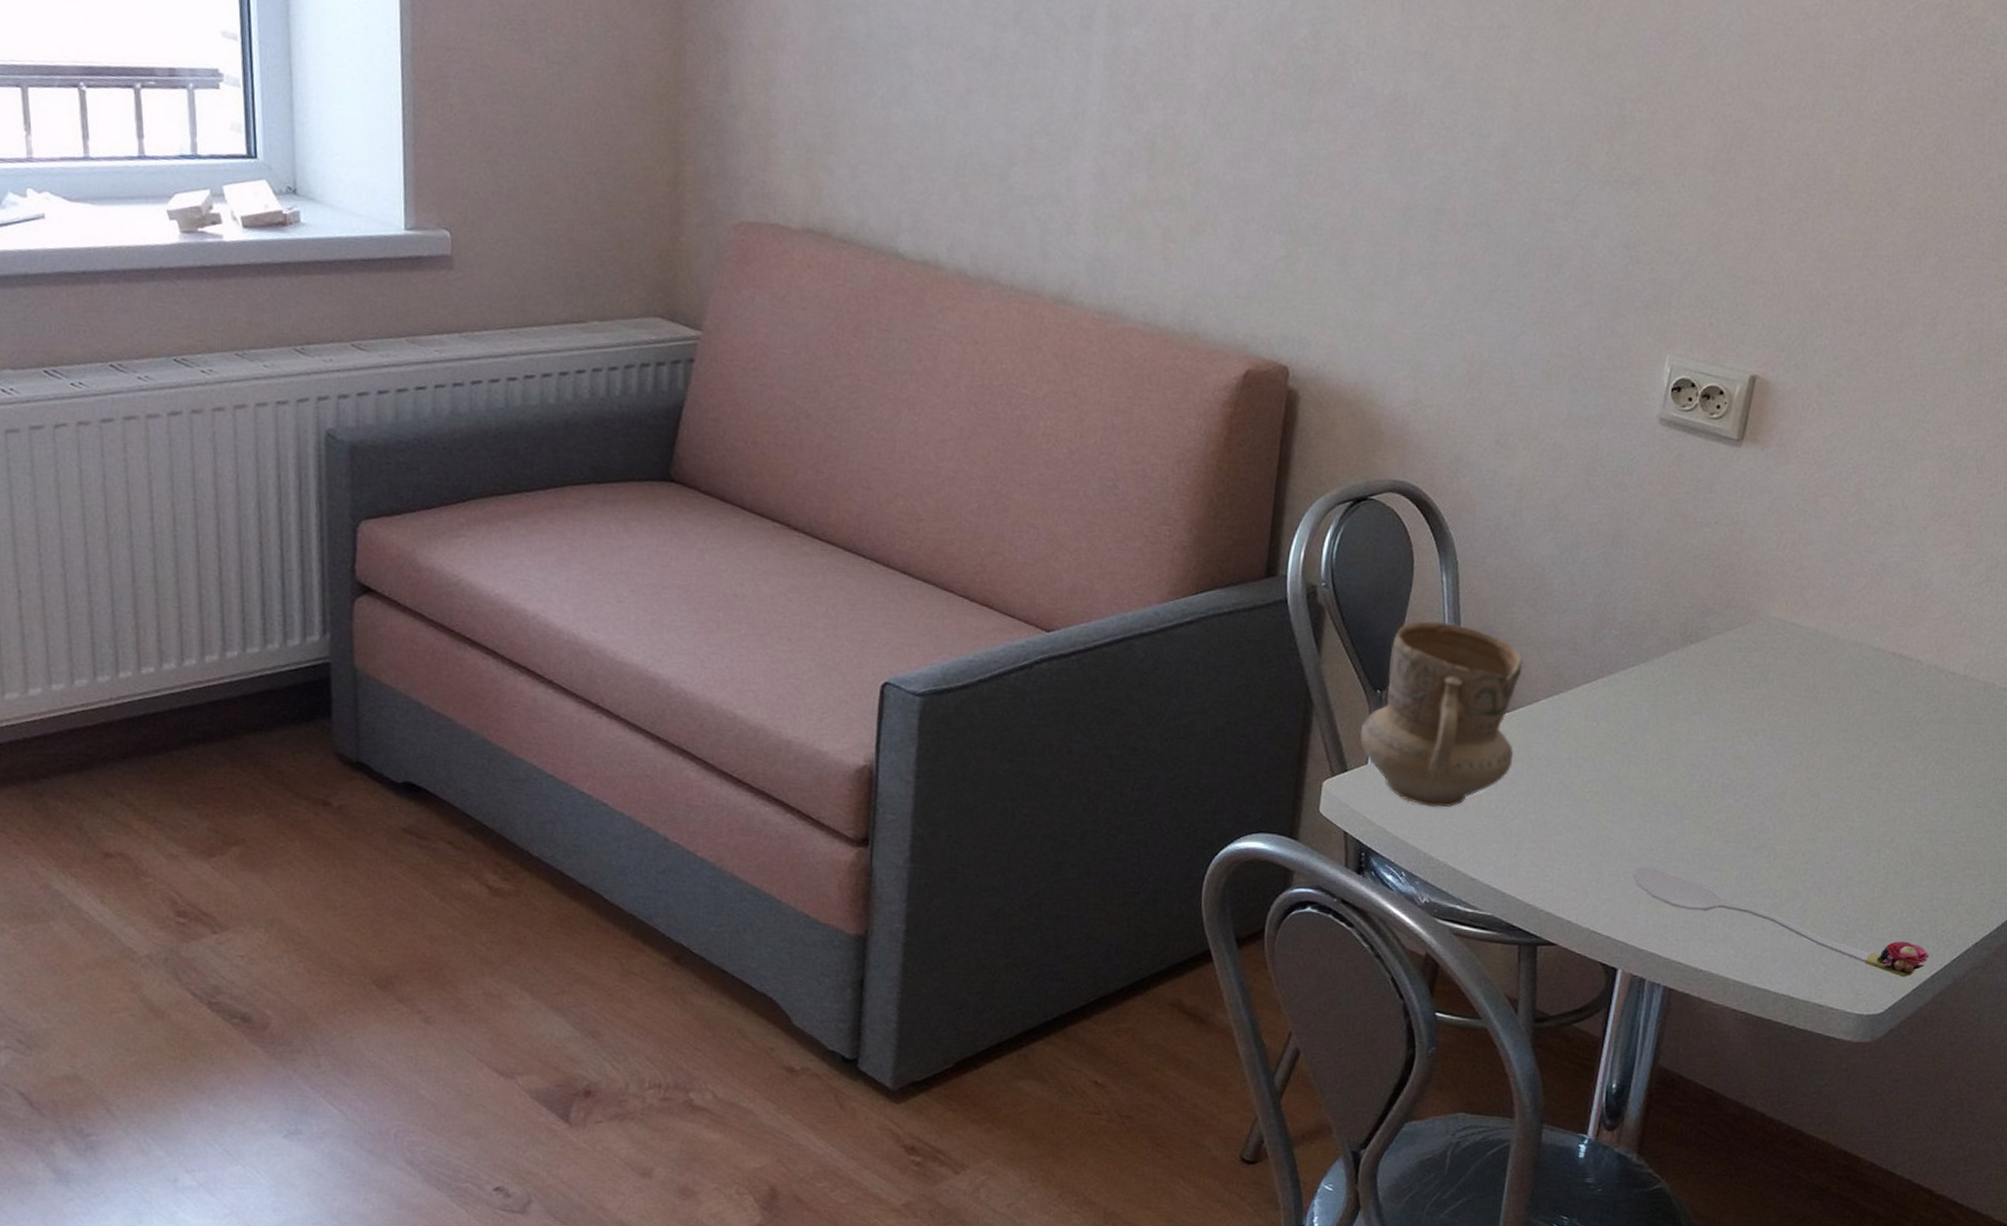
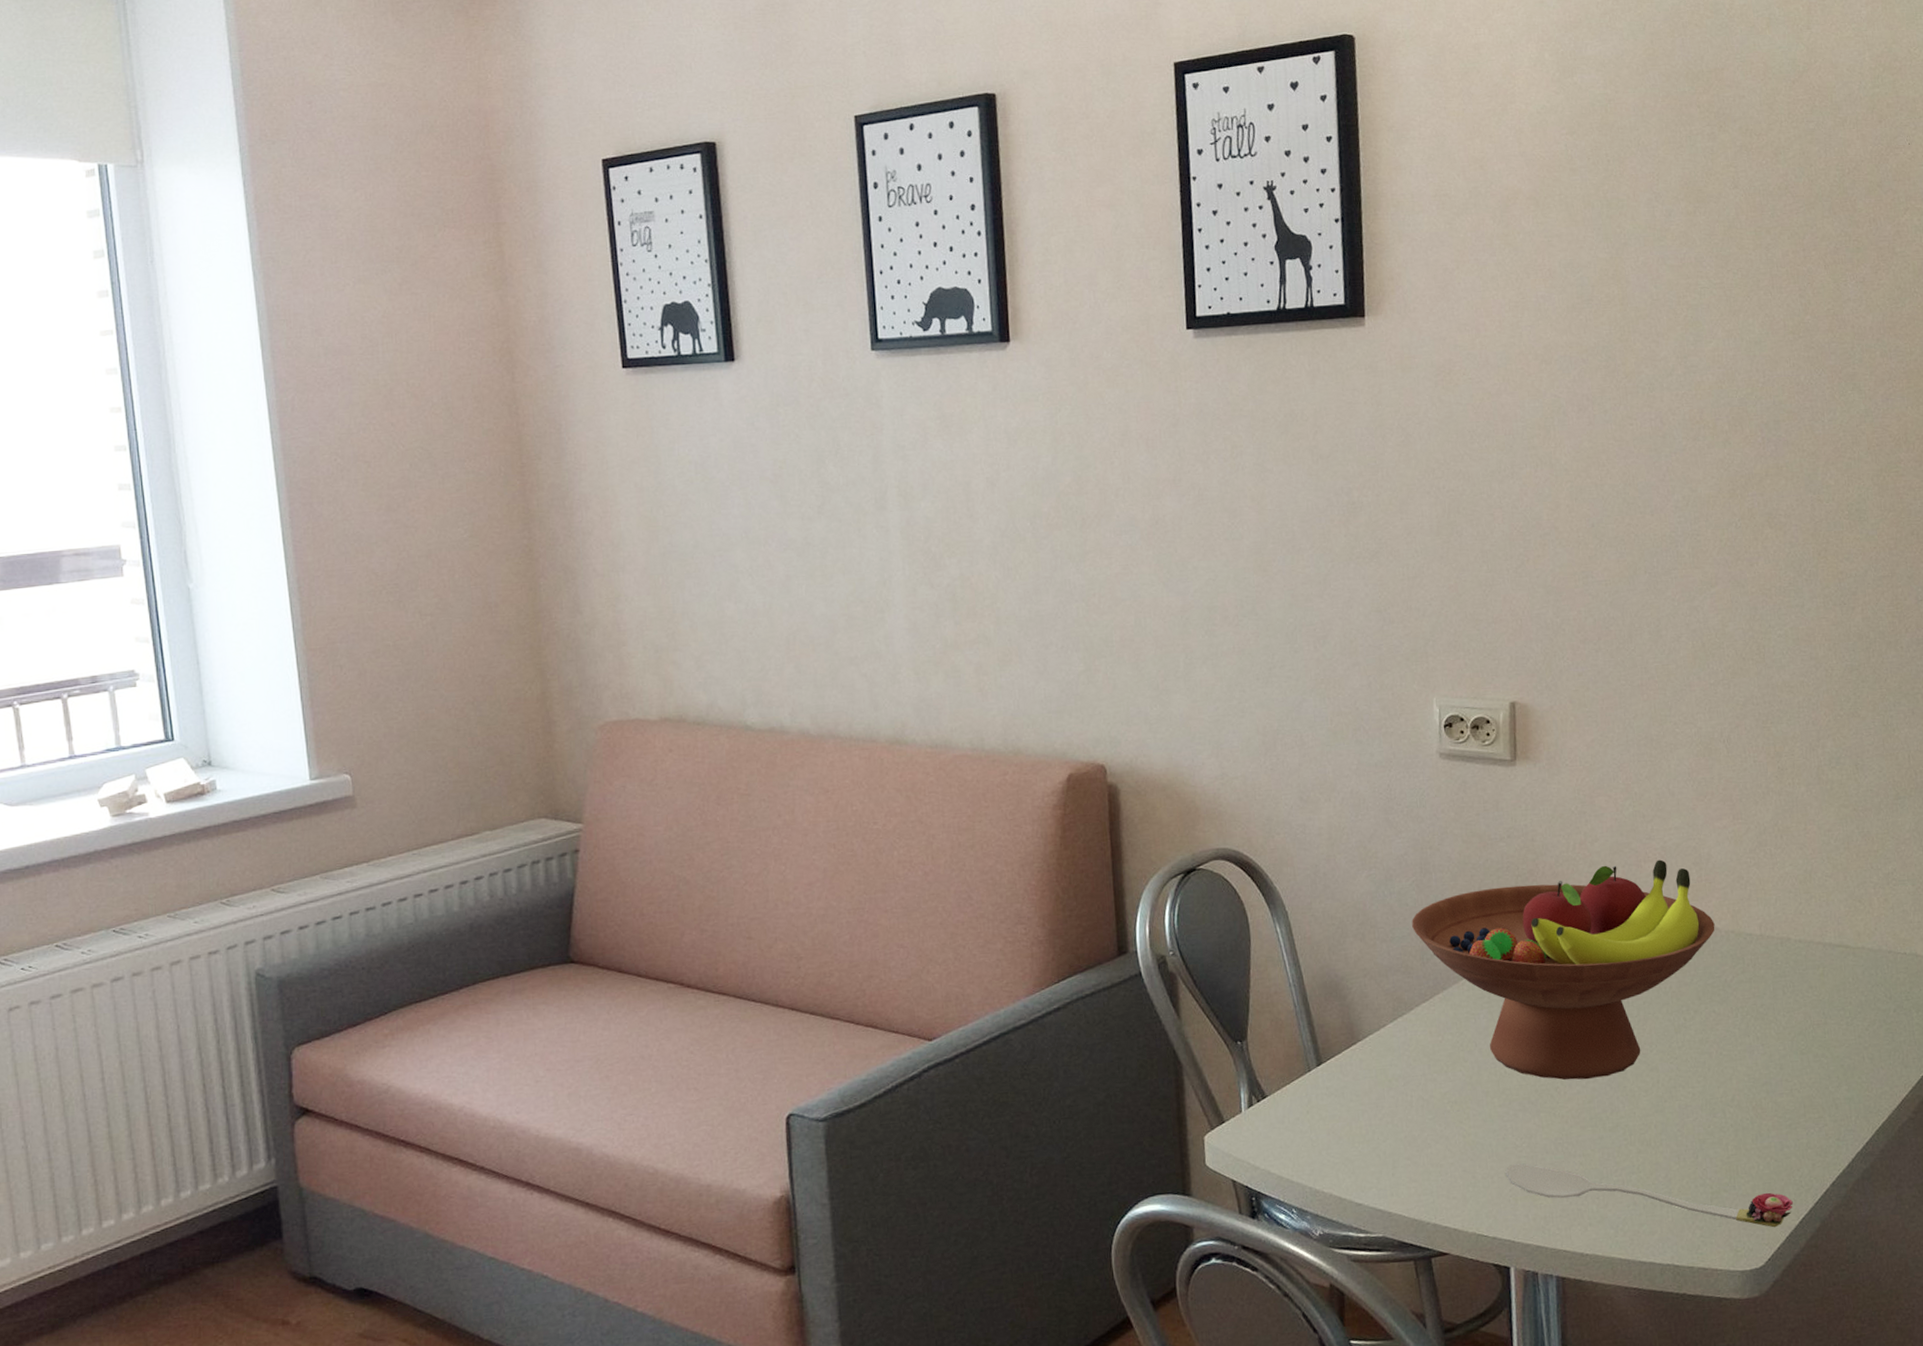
mug: present [1360,620,1523,807] -> none [1229,968,1374,1143]
fruit bowl: none [1590,572,1918,795] -> present [1412,859,1715,1080]

